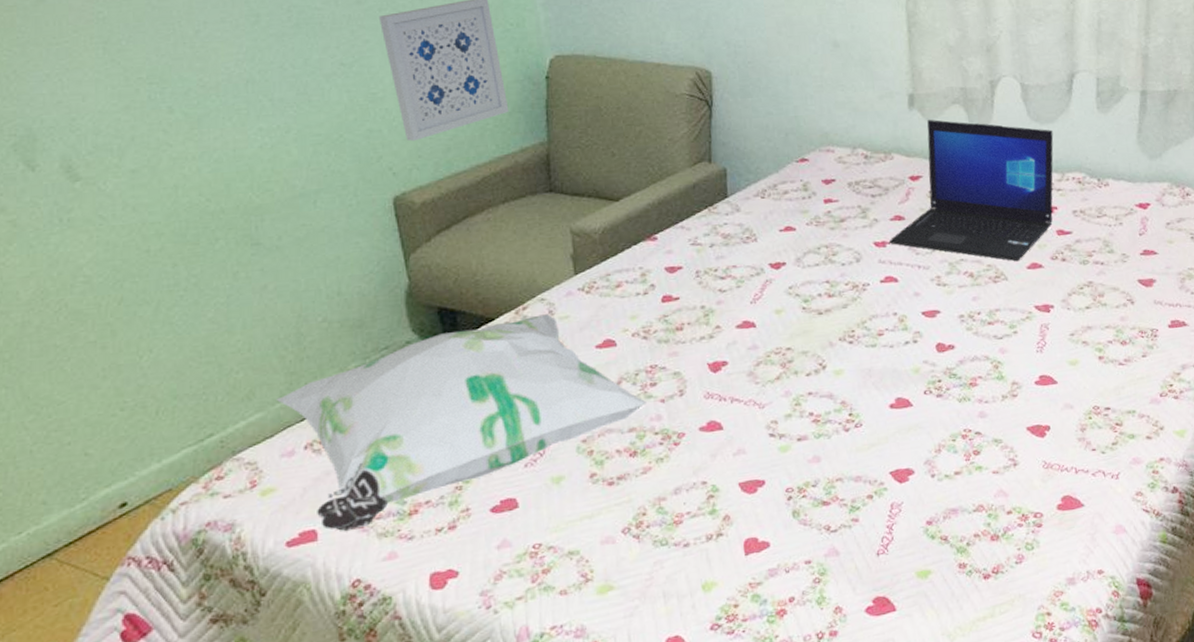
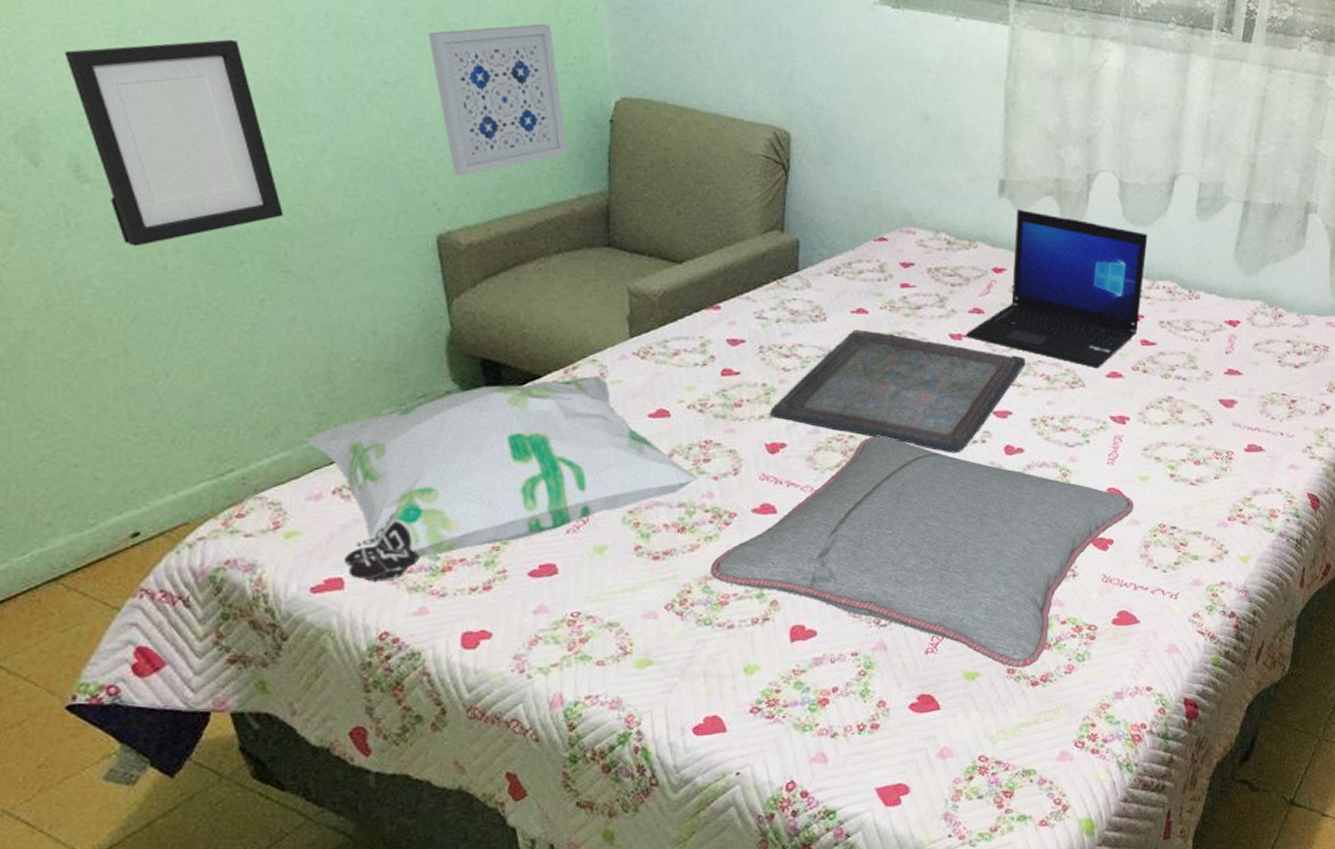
picture frame: none [58,40,254,235] -> present [64,39,284,246]
pillow: none [663,345,1067,562] -> present [710,436,1134,668]
serving tray: none [710,246,949,356] -> present [770,329,1025,453]

